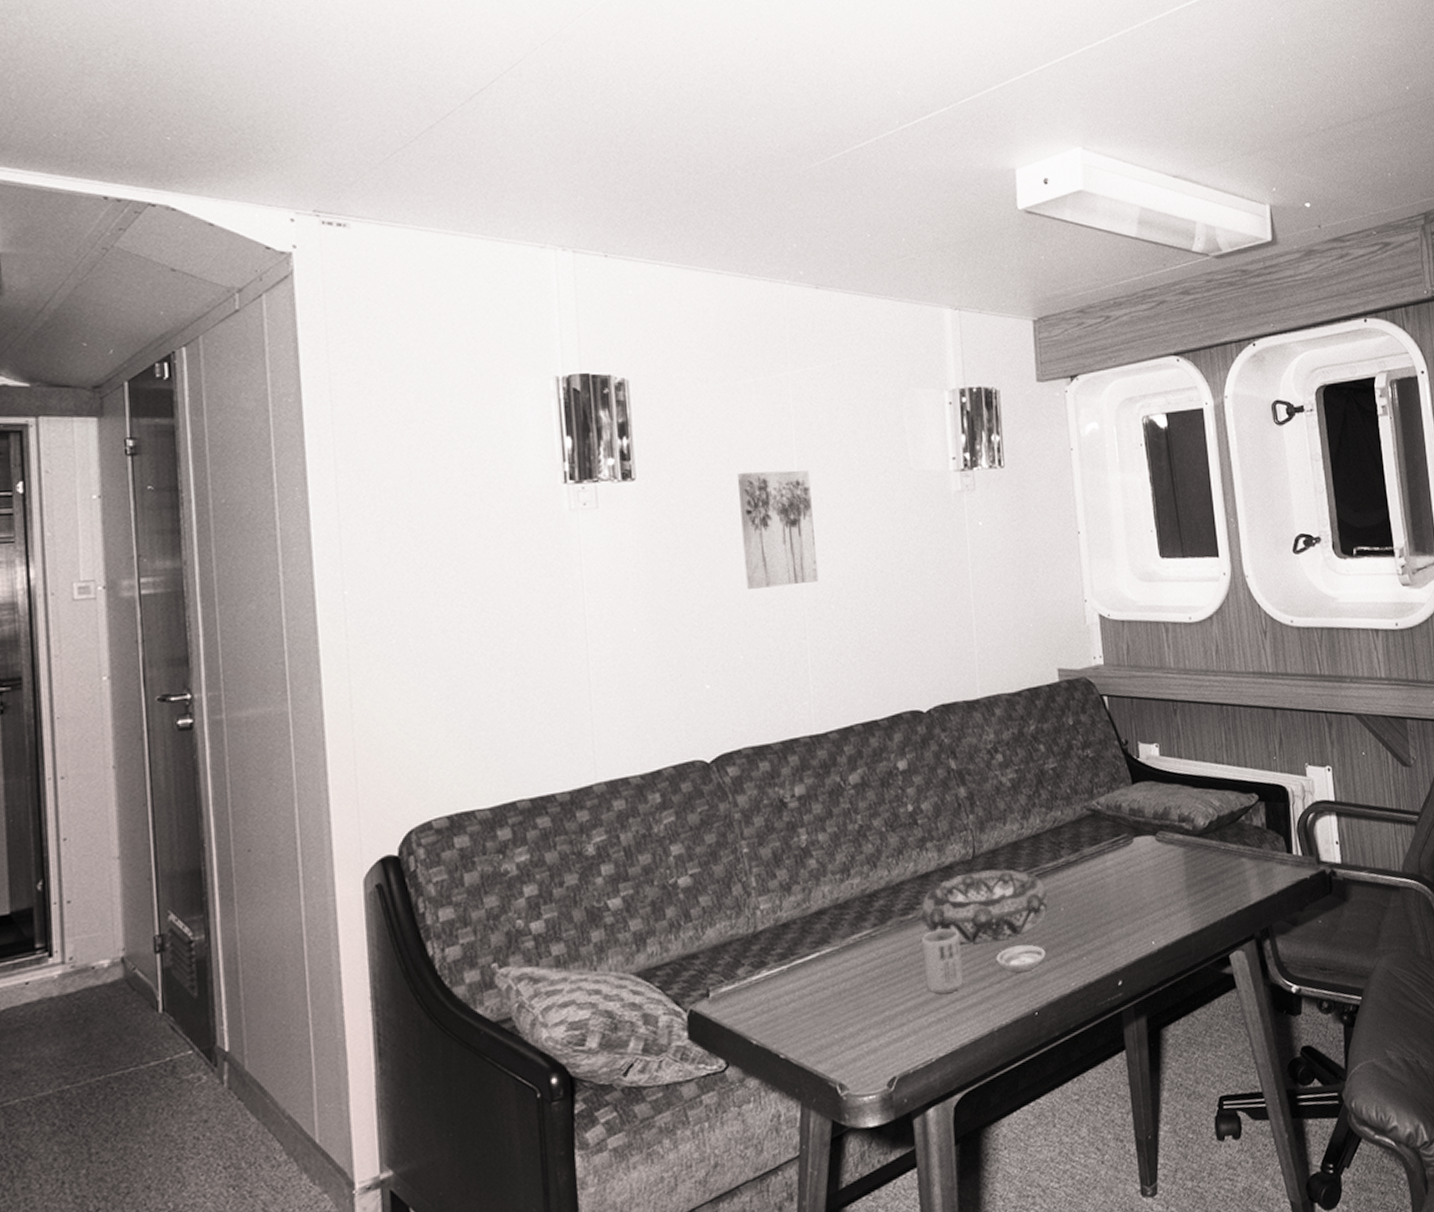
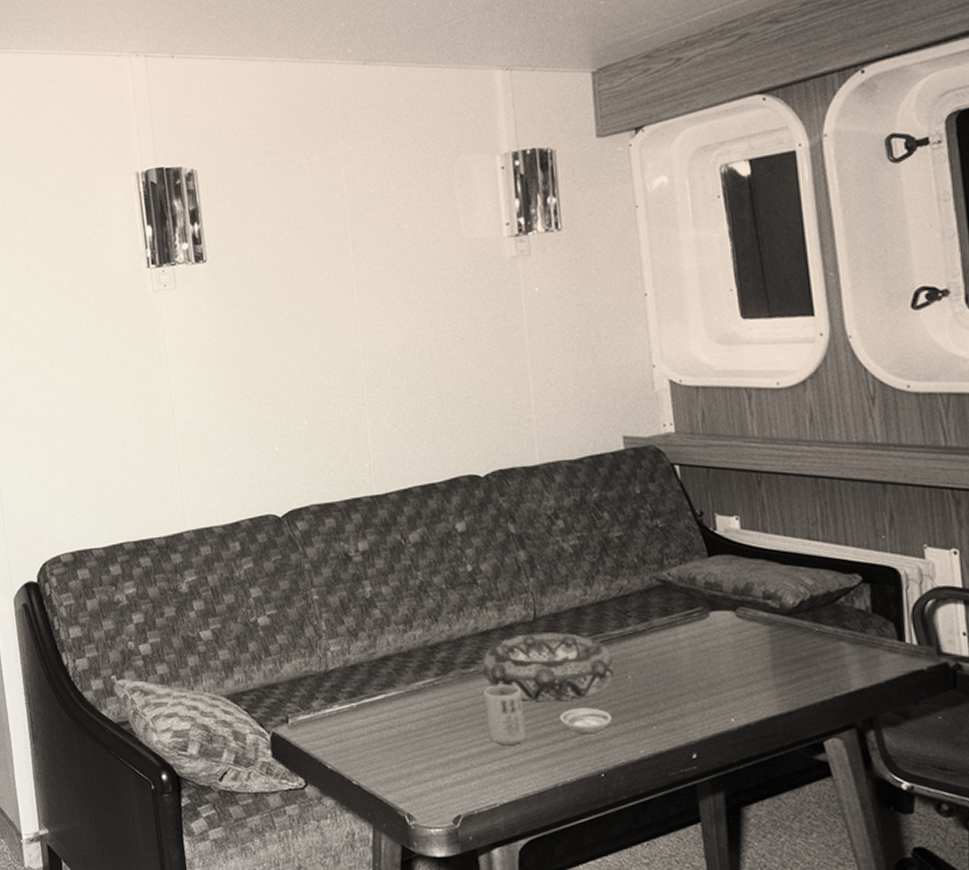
wall art: present [736,470,819,589] -> none [295,244,375,359]

